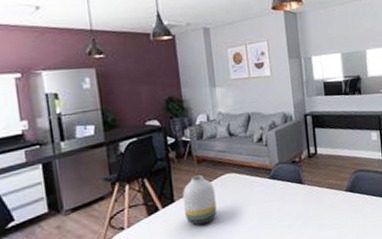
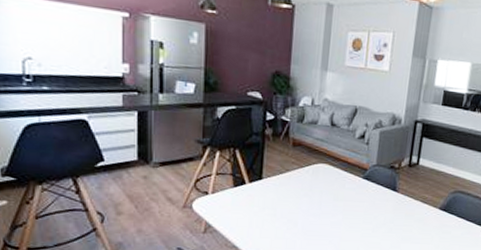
vase: present [183,175,217,226] -> none [270,158,305,208]

